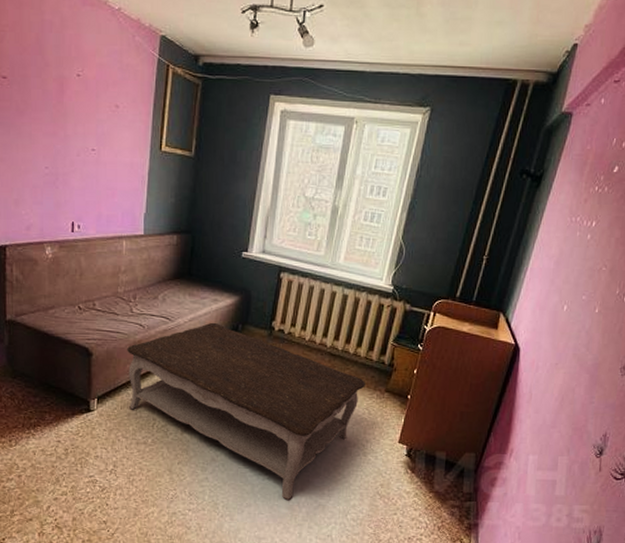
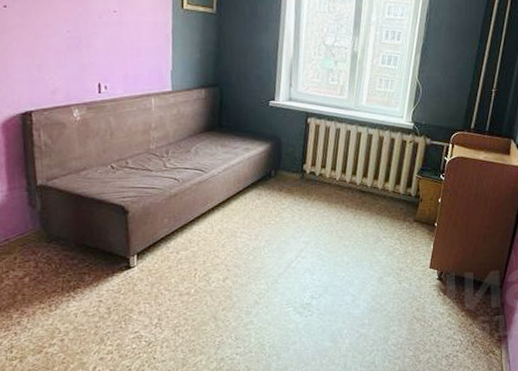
coffee table: present [127,322,365,500] -> none [163,170,395,333]

